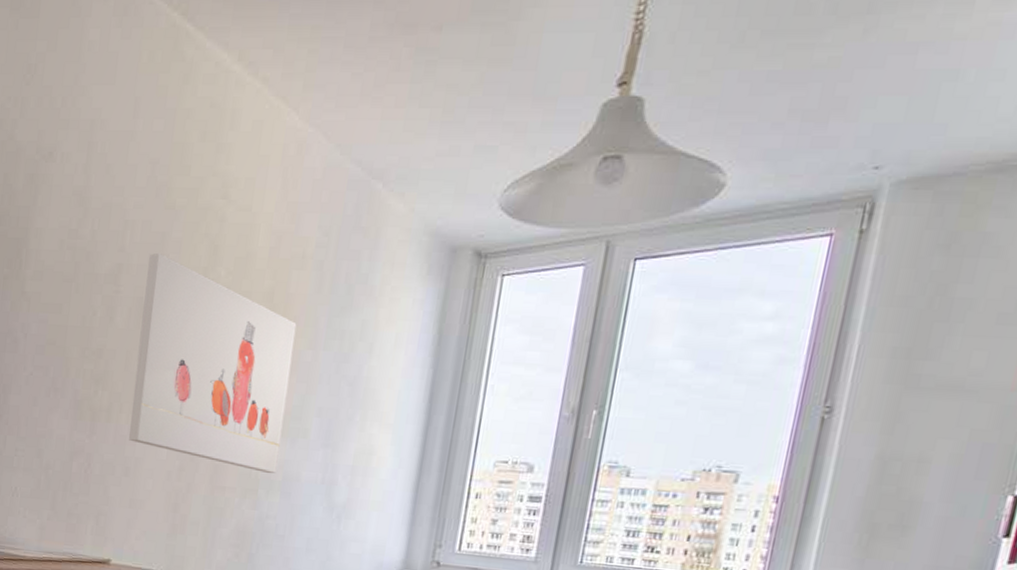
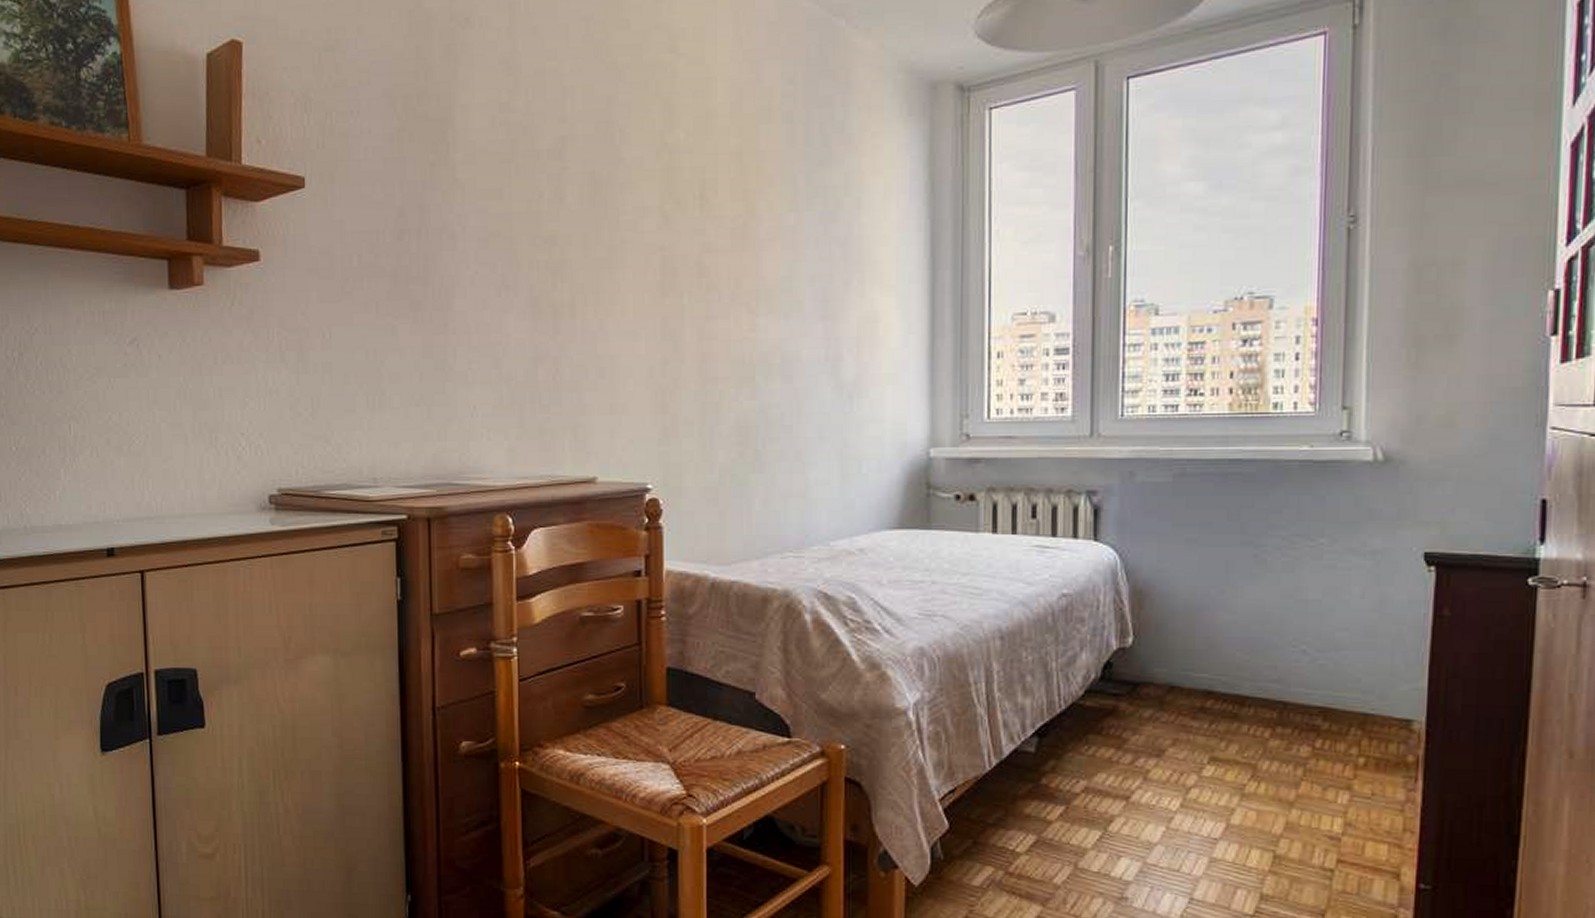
wall art: present [129,252,297,473] -> none [596,119,773,356]

